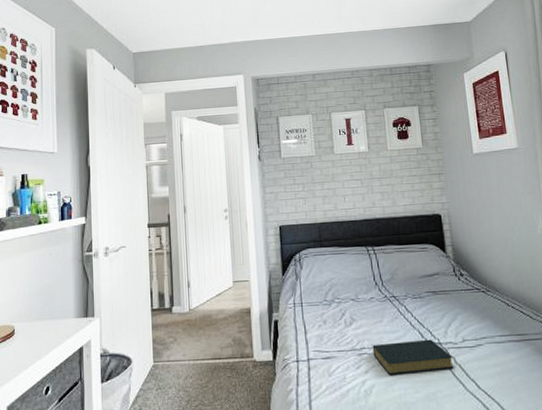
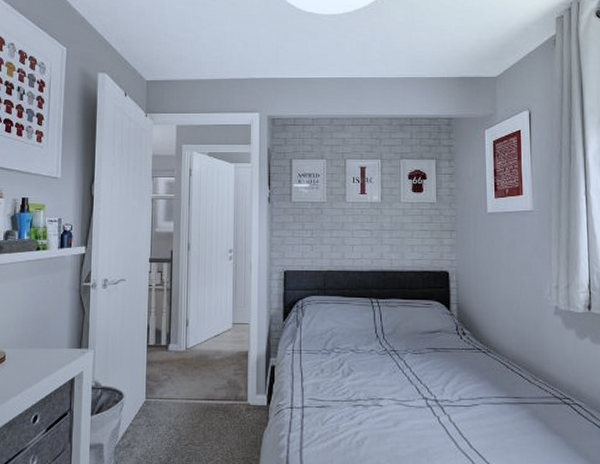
hardback book: present [372,339,454,376] -> none [368,395,448,429]

